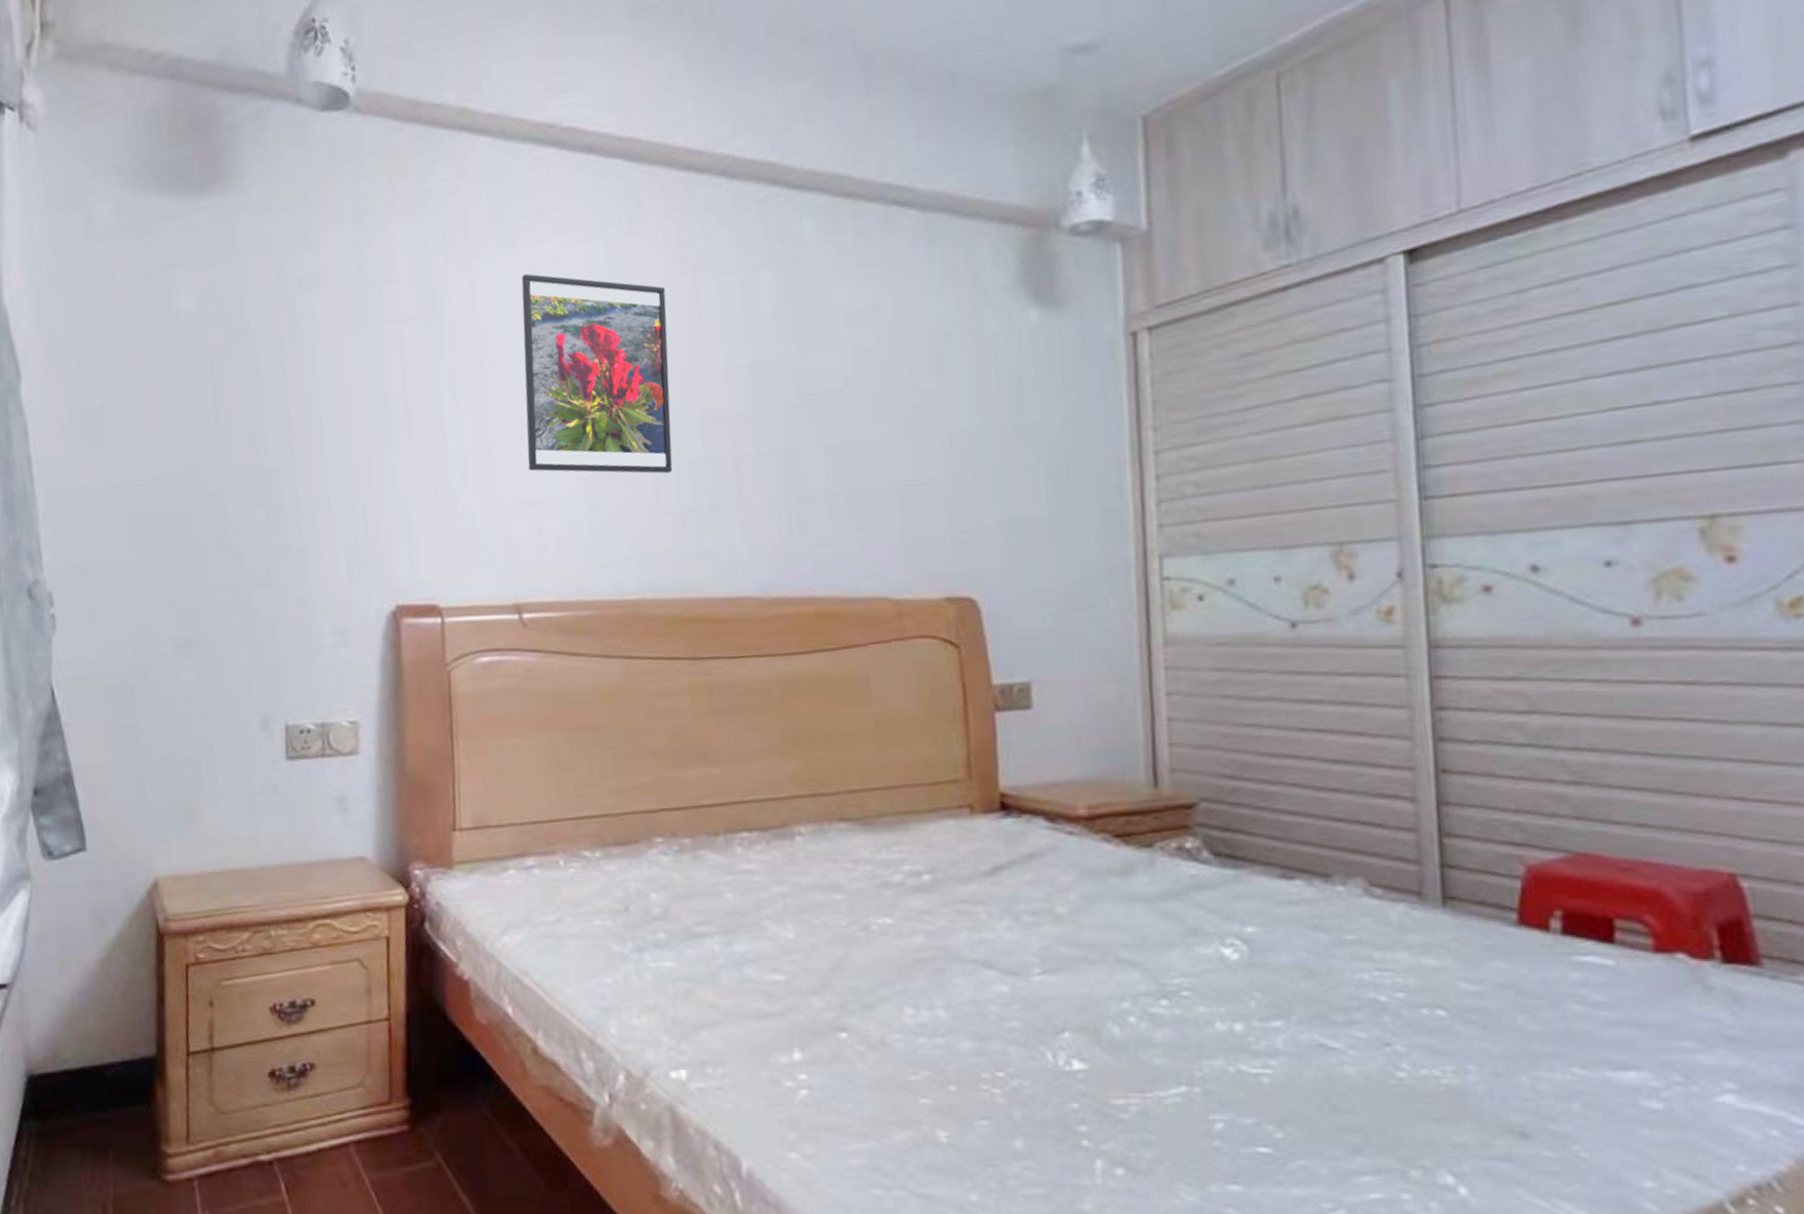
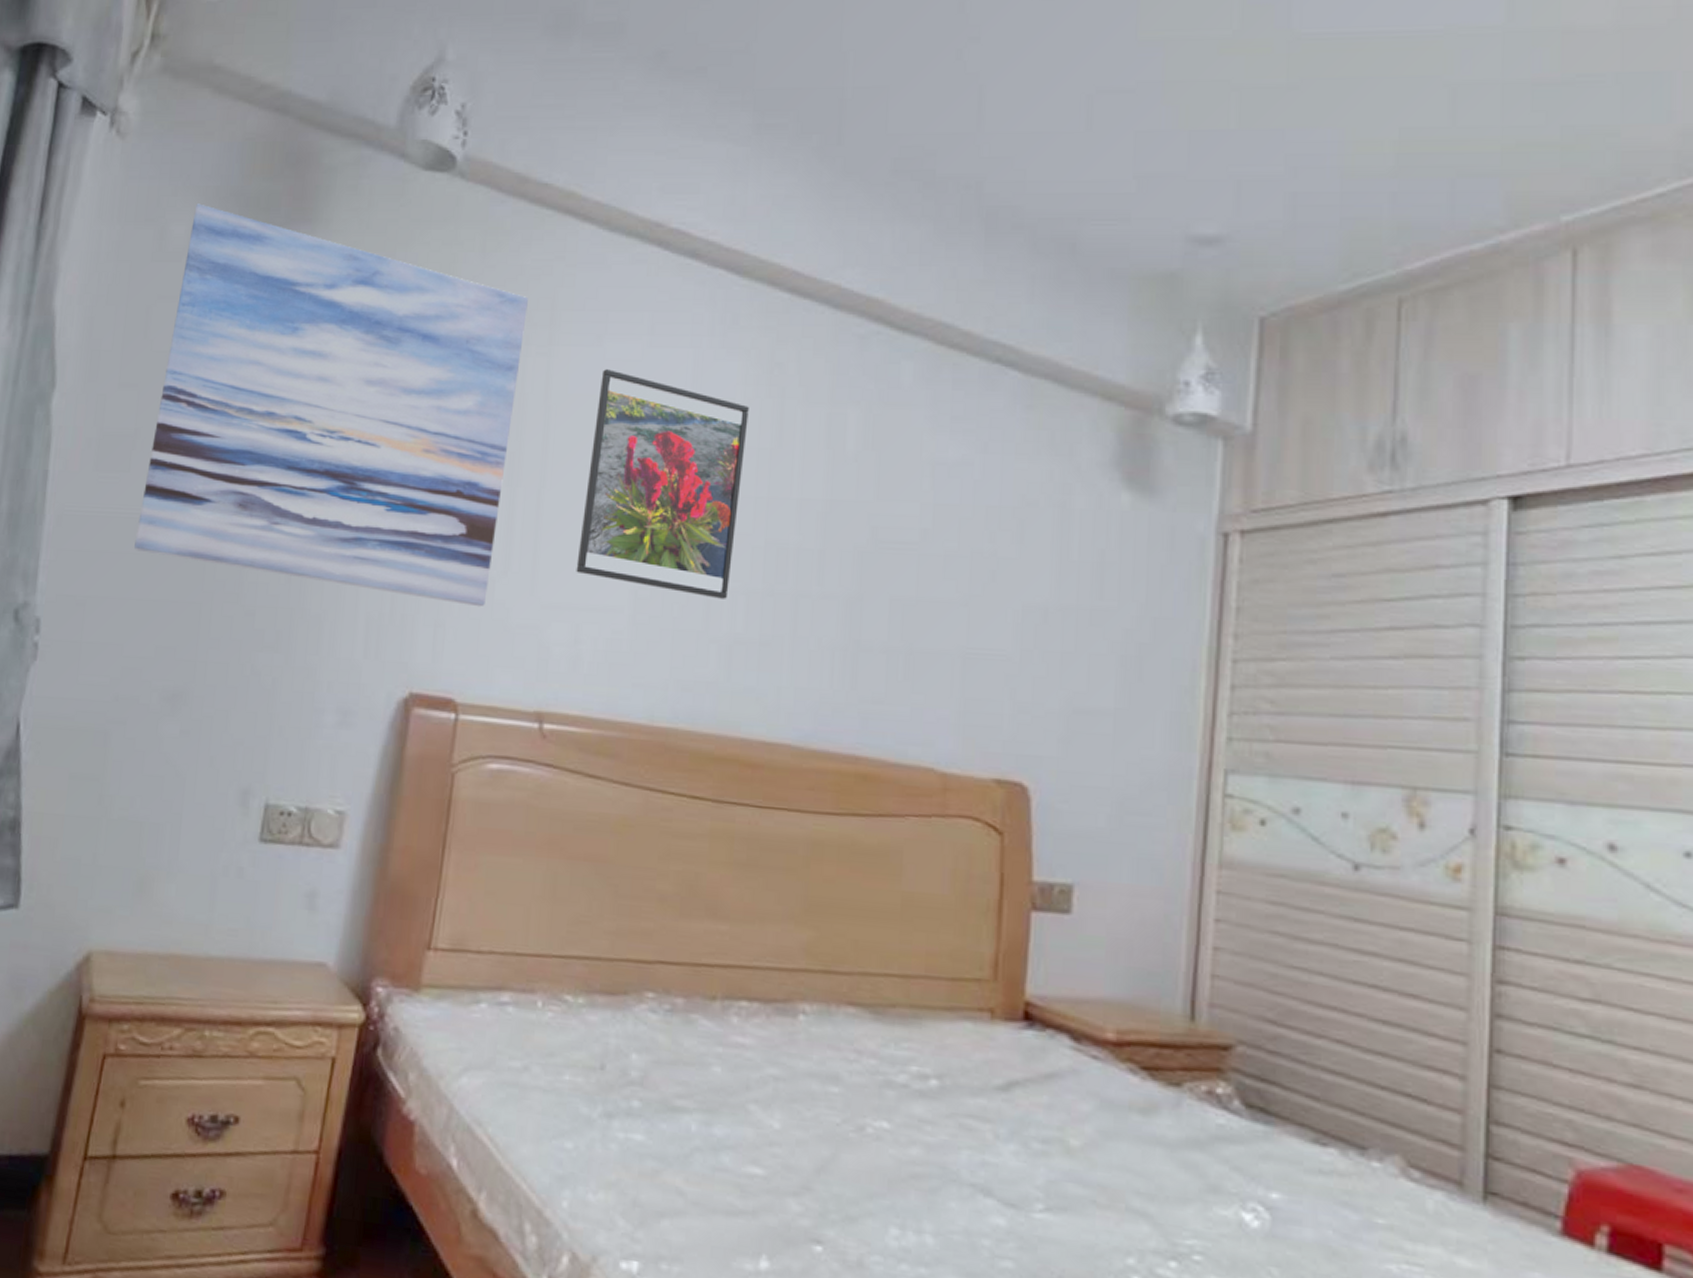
wall art: none [114,181,451,518] -> present [134,203,528,607]

